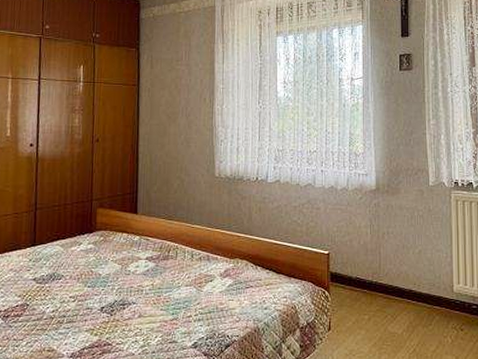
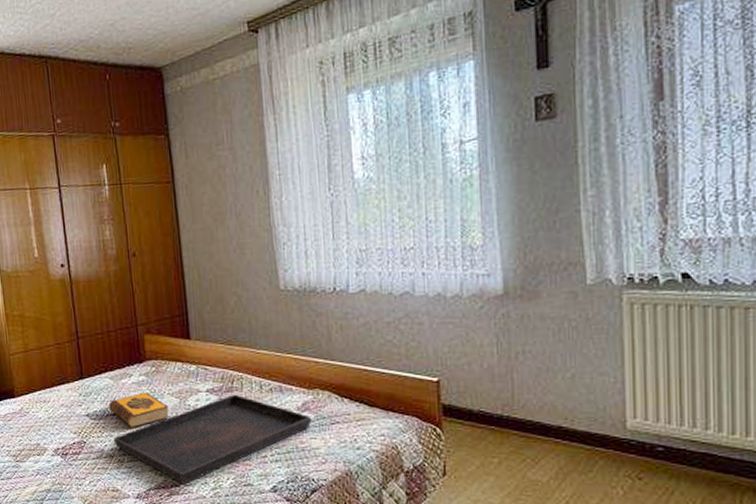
serving tray: none [55,261,231,343] -> present [113,394,312,485]
hardback book: none [56,259,111,292] -> present [109,392,170,428]

